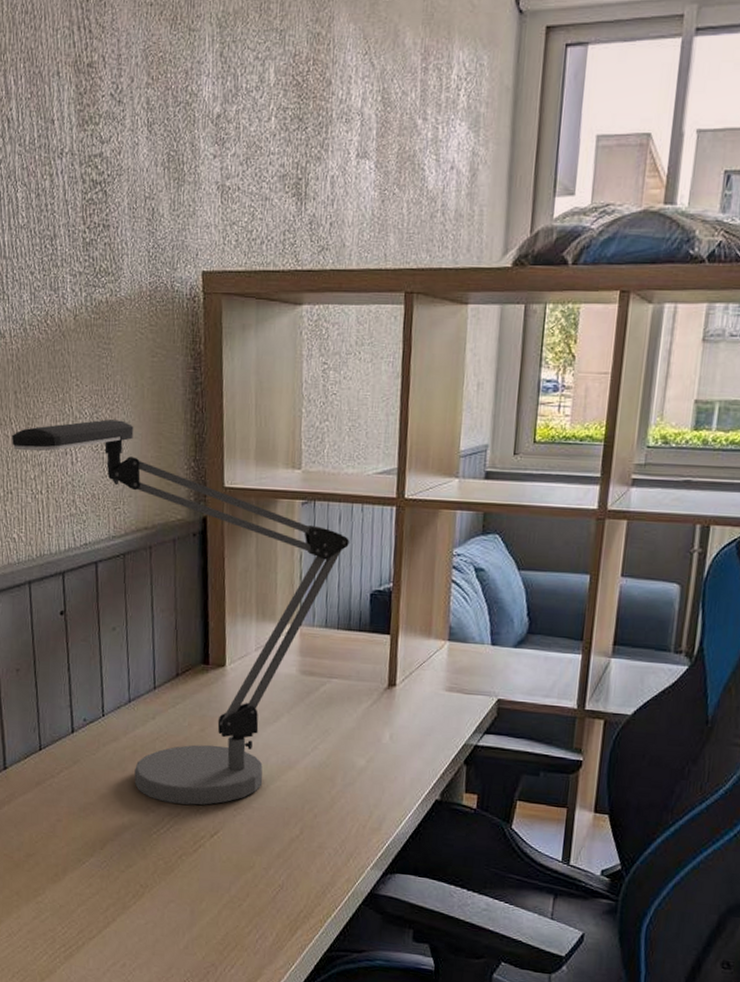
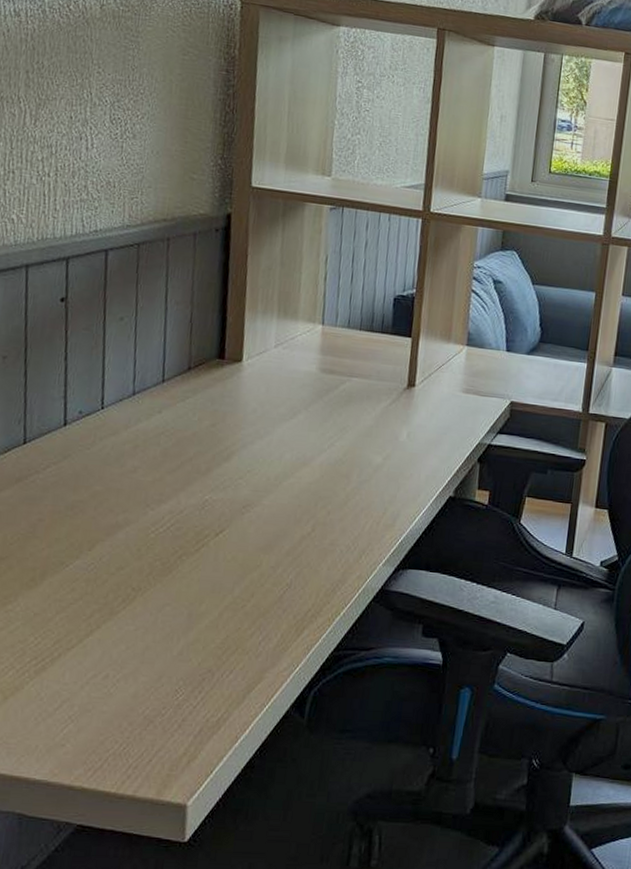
desk lamp: present [11,419,349,805] -> none [18,108,376,503]

